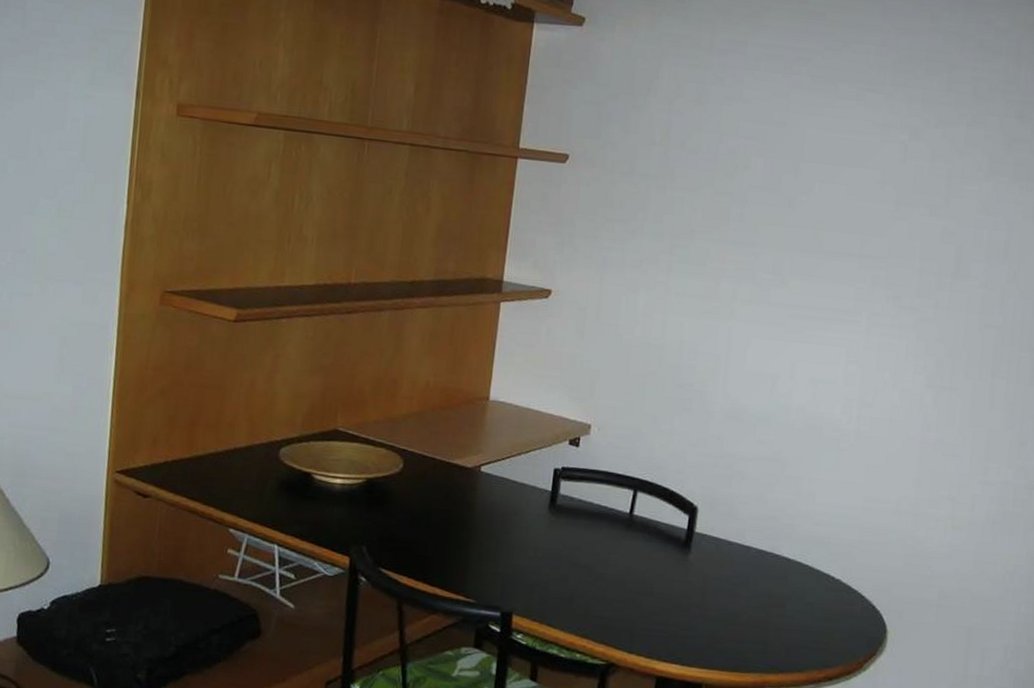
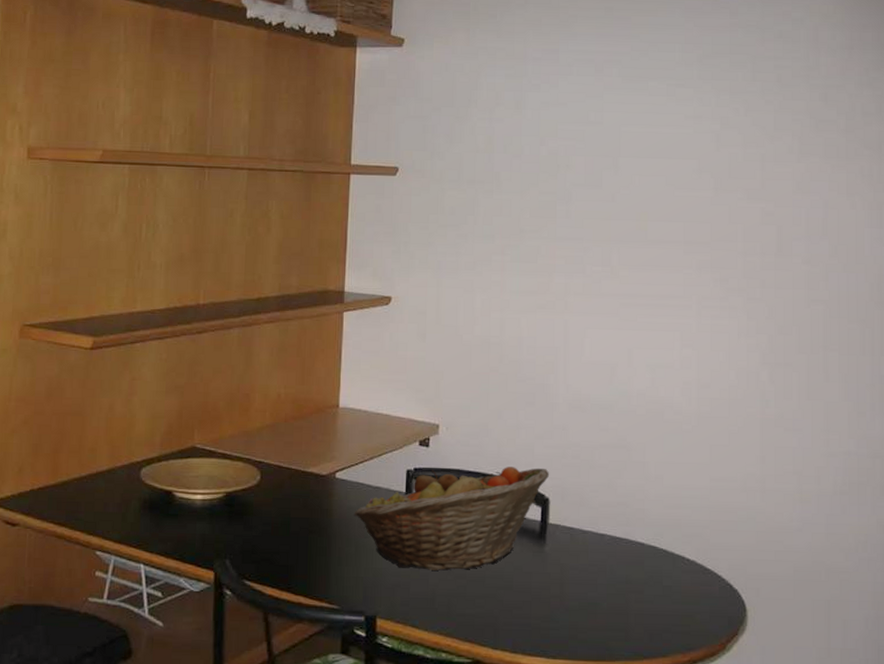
fruit basket: none [496,469,700,573] -> present [354,467,549,571]

